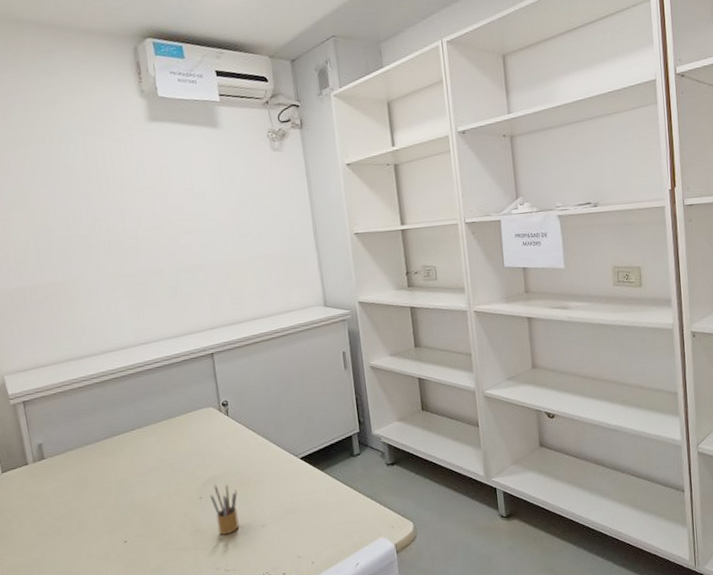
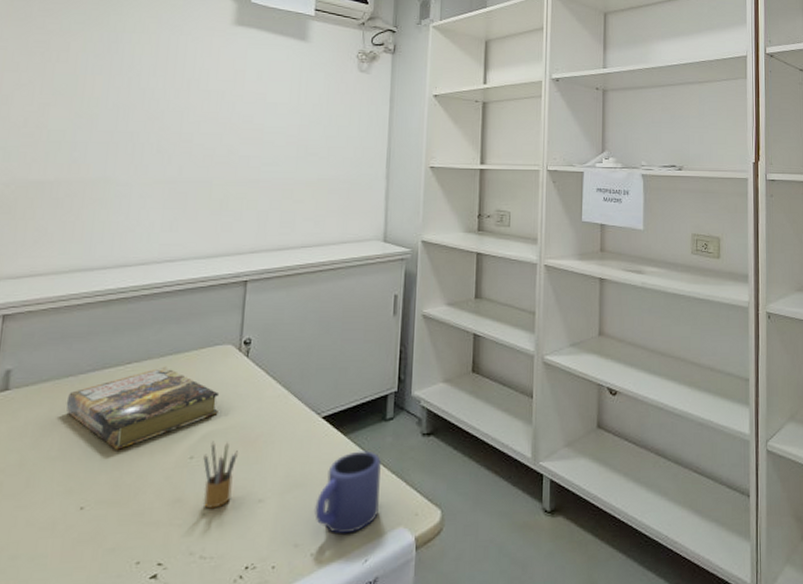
book: none [91,429,214,497] -> present [66,366,220,450]
mug: none [308,481,361,546] -> present [315,450,381,534]

